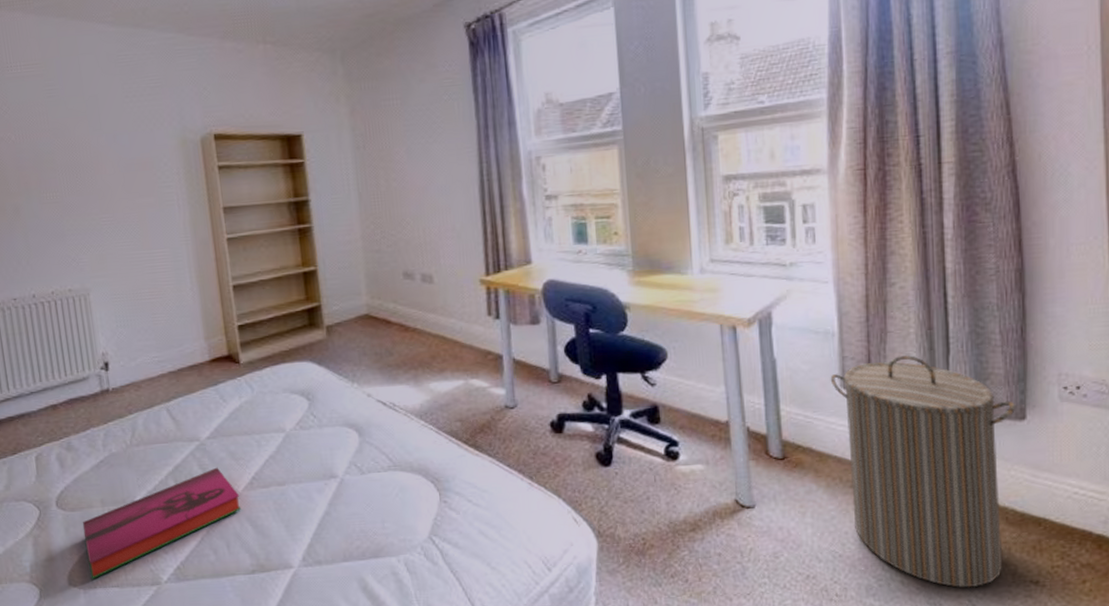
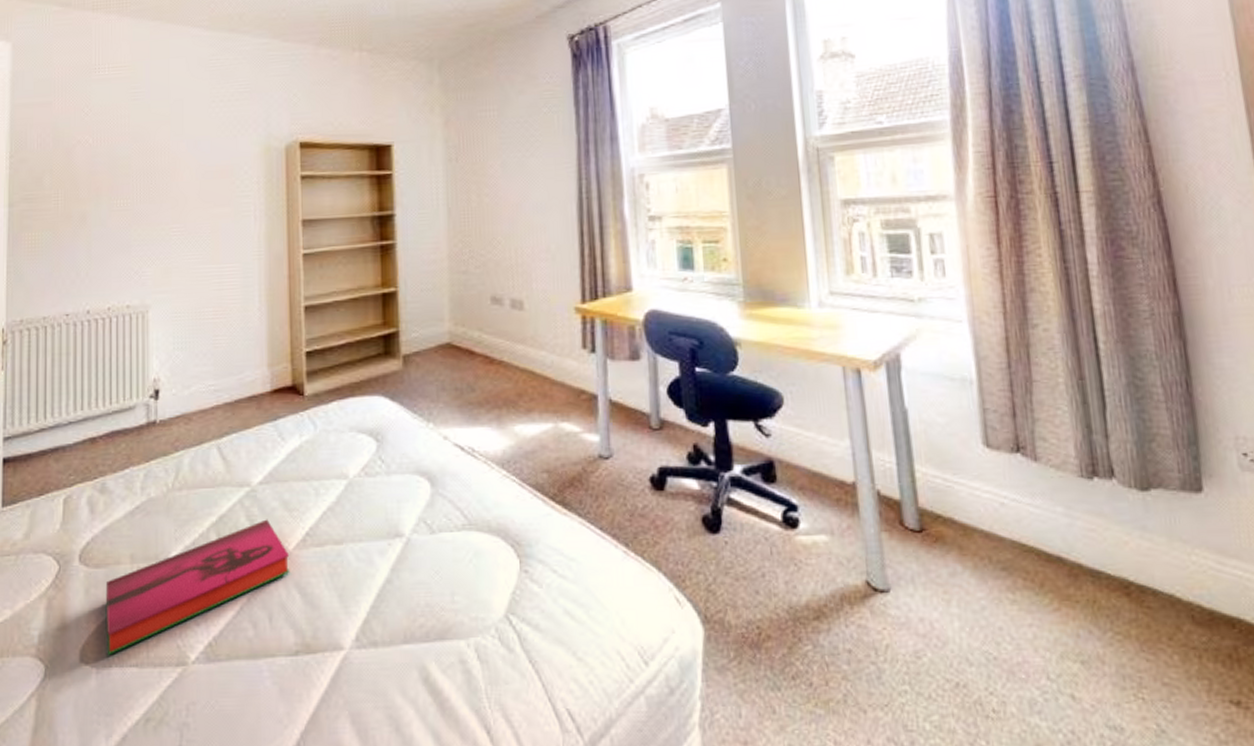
laundry hamper: present [830,355,1016,588] -> none [970,410,1195,708]

